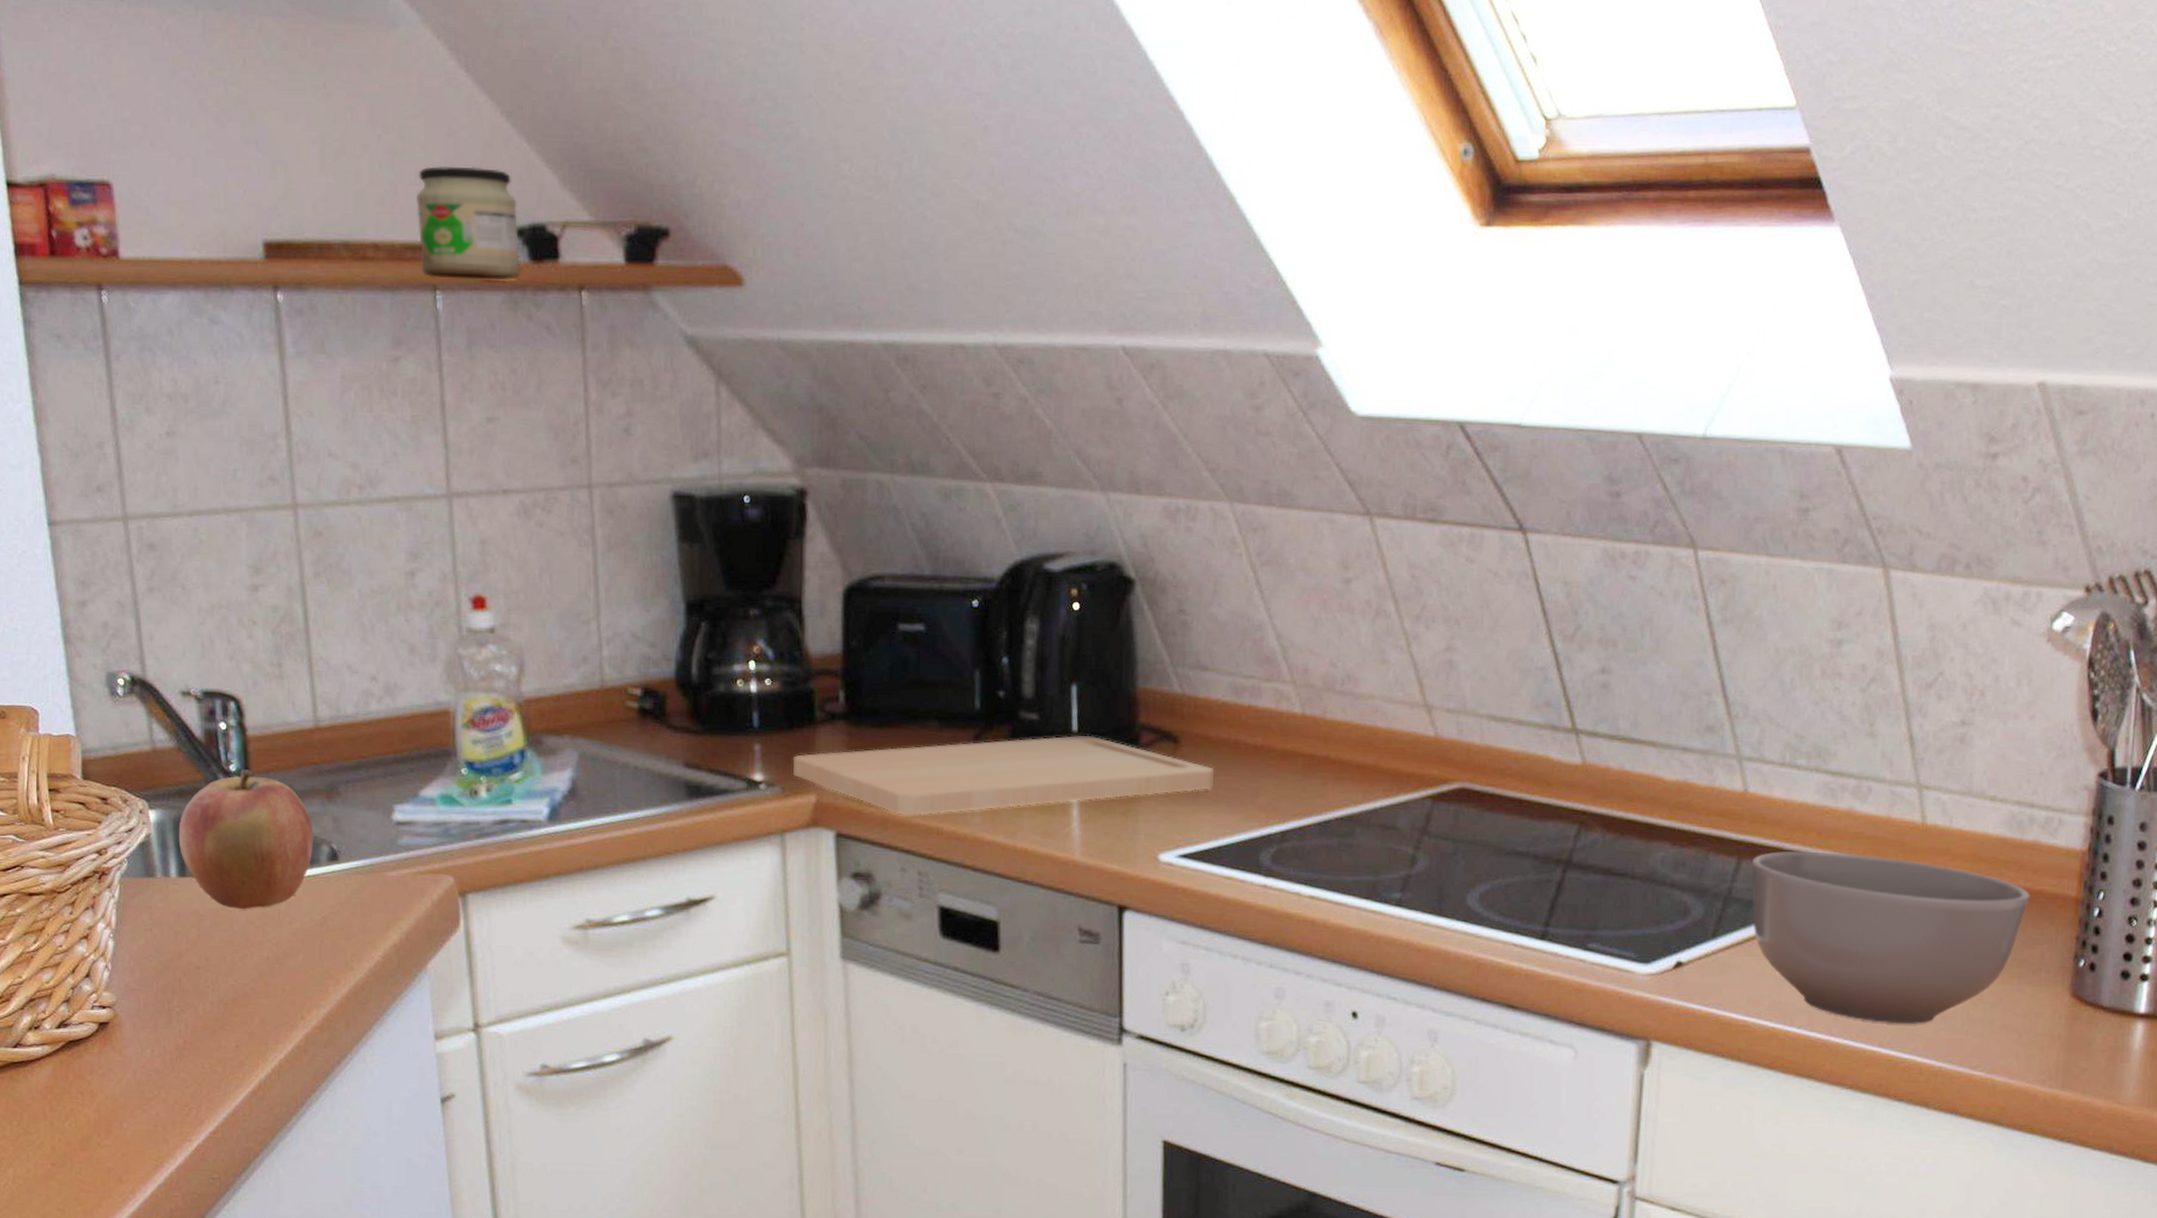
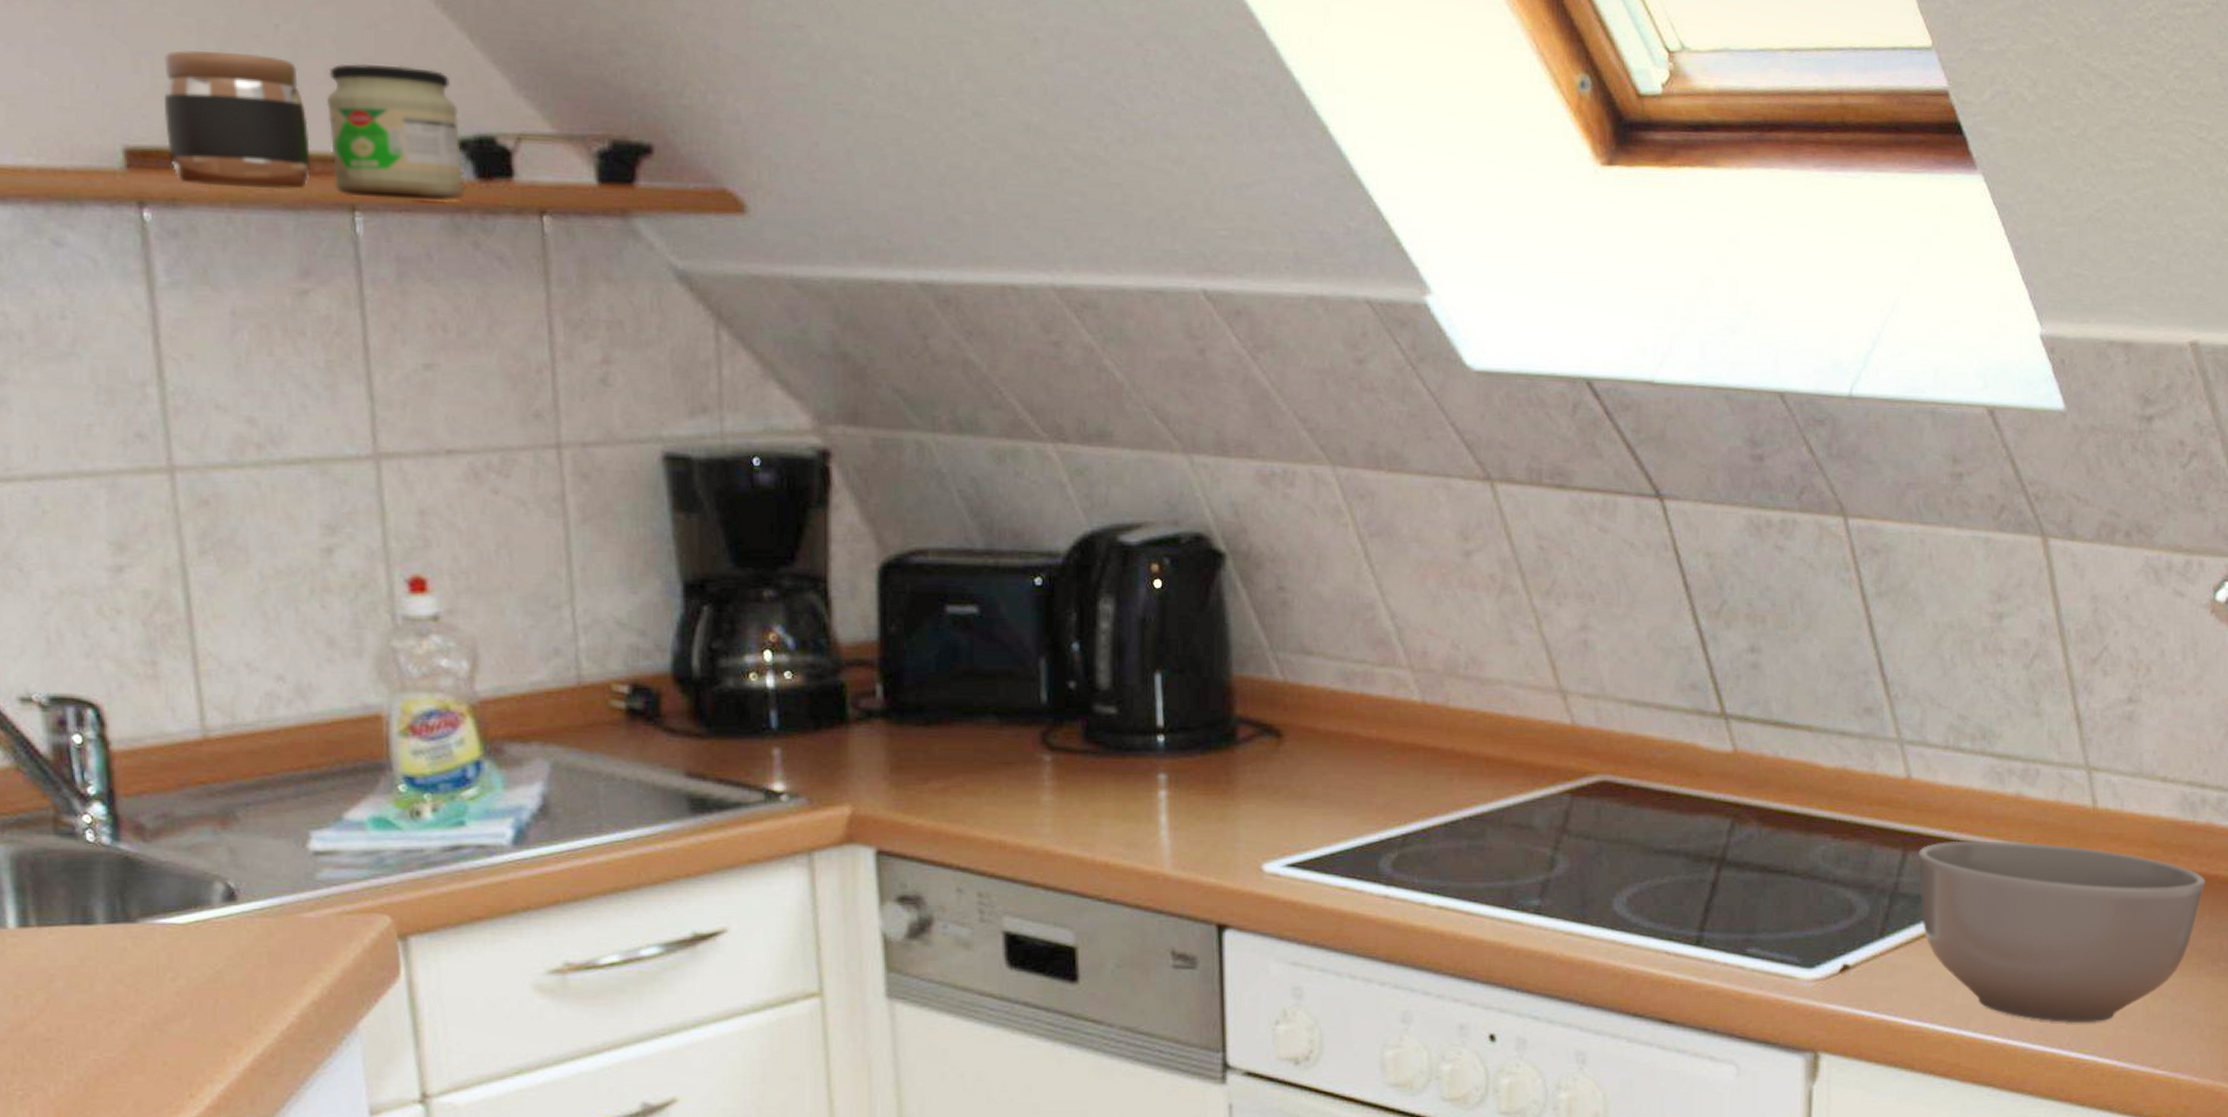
apple: present [178,769,315,910] -> none [17,792,205,966]
jar: none [293,159,403,274] -> present [163,50,310,190]
cutting board: present [792,735,1214,815] -> none [821,730,1323,827]

